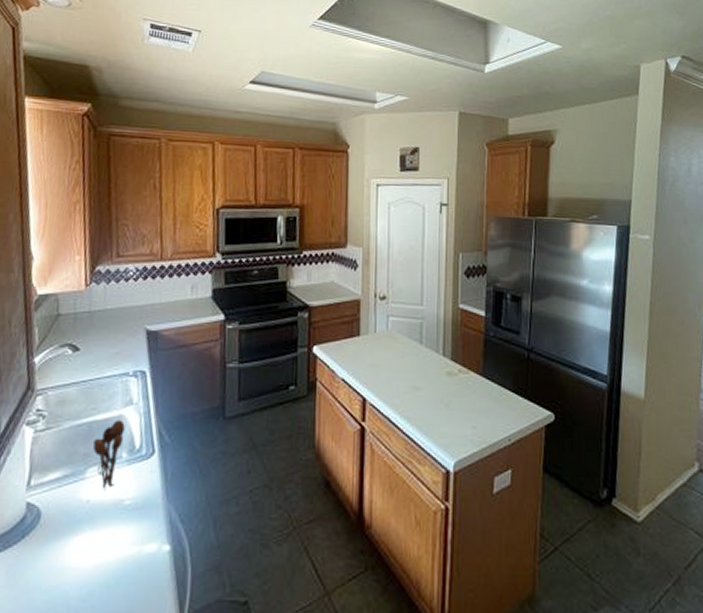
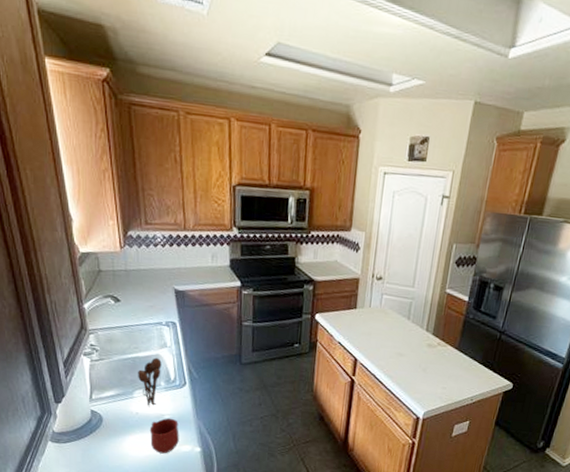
mug: none [102,503,143,560] -> present [149,418,179,454]

